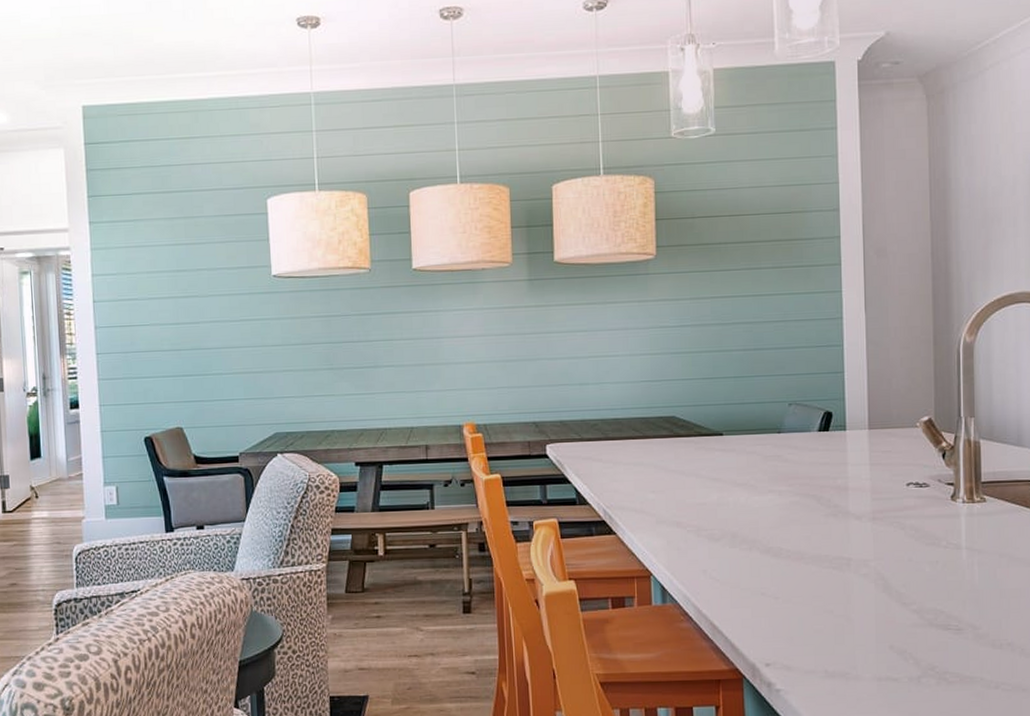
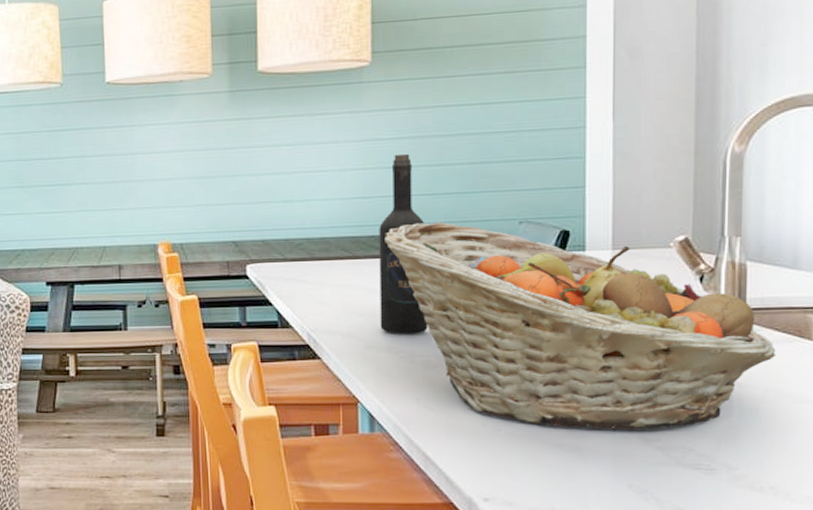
wine bottle: none [666,340,712,510] -> present [379,154,428,335]
fruit basket: none [671,404,1007,595] -> present [385,222,776,430]

